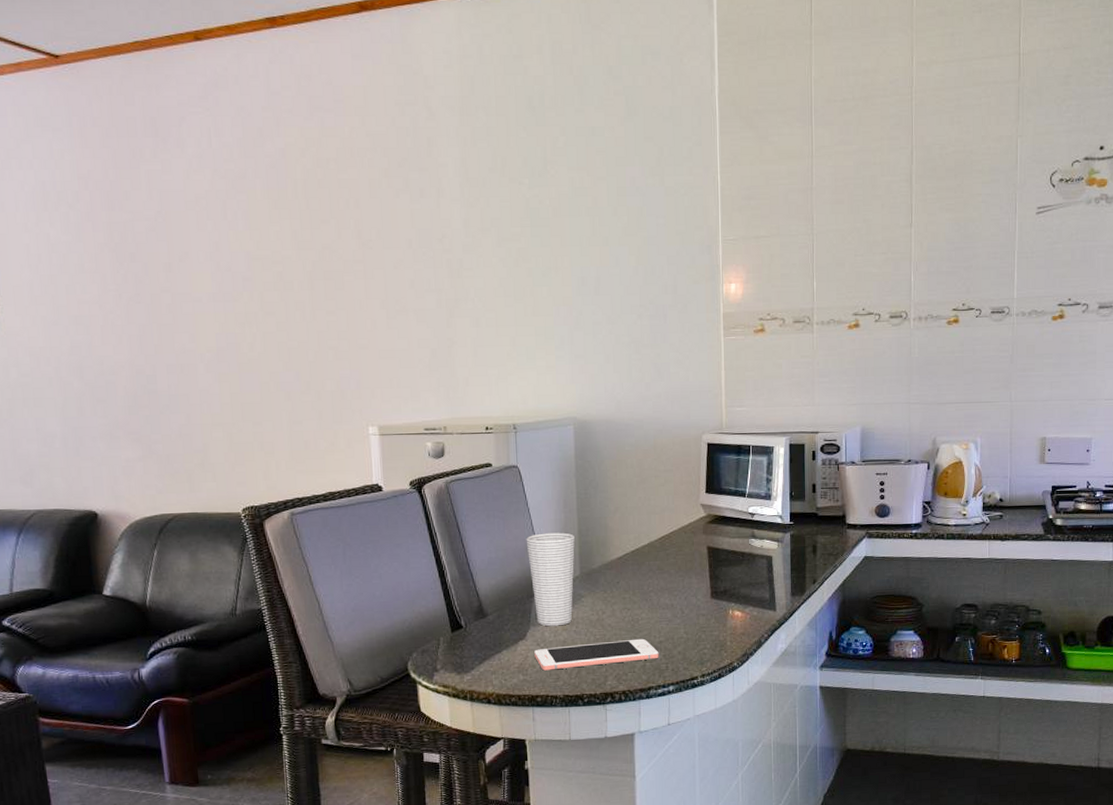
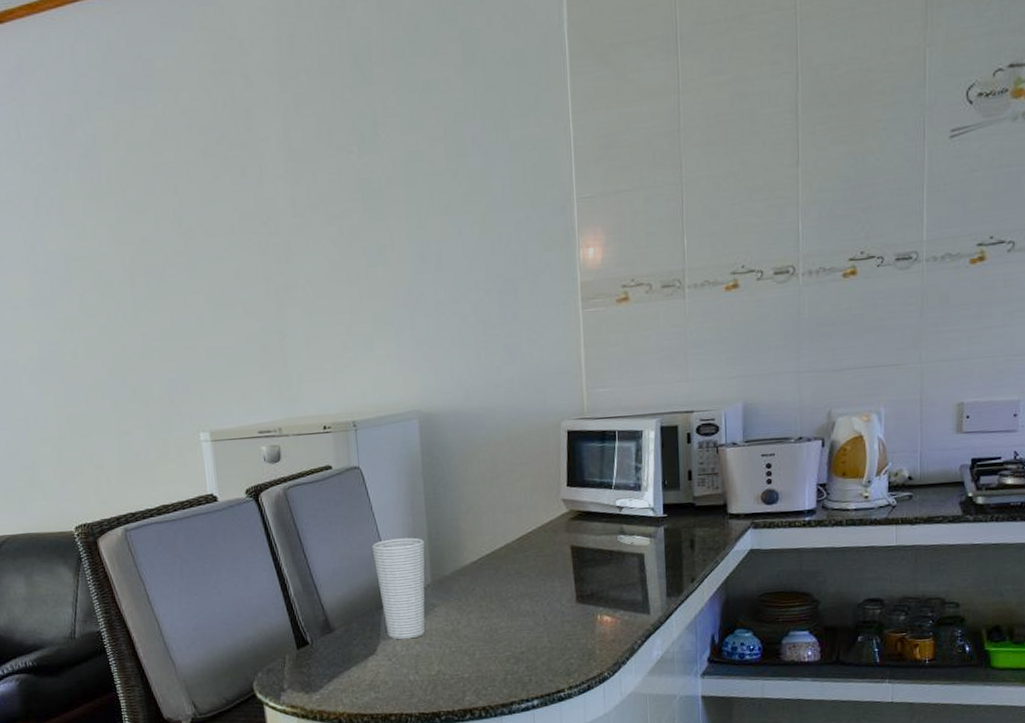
cell phone: present [534,638,659,671] -> none [386,649,521,687]

